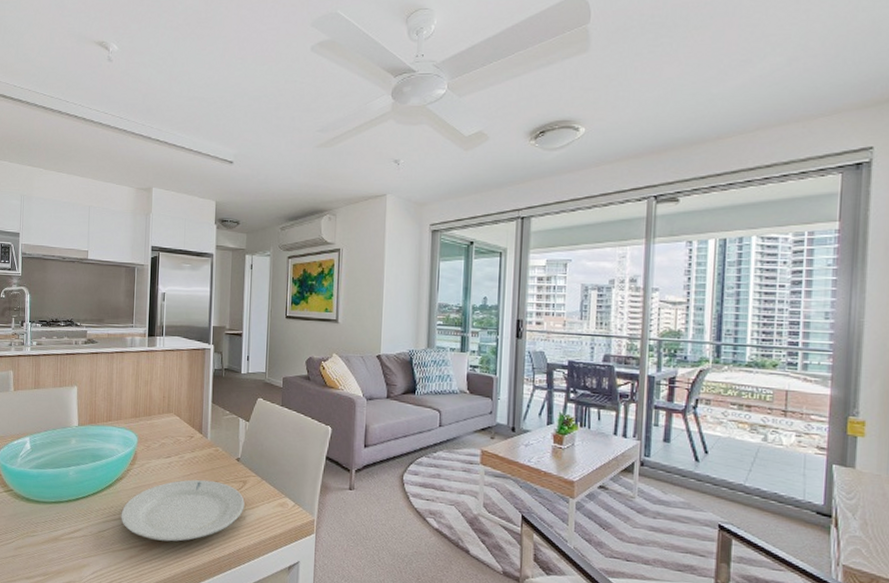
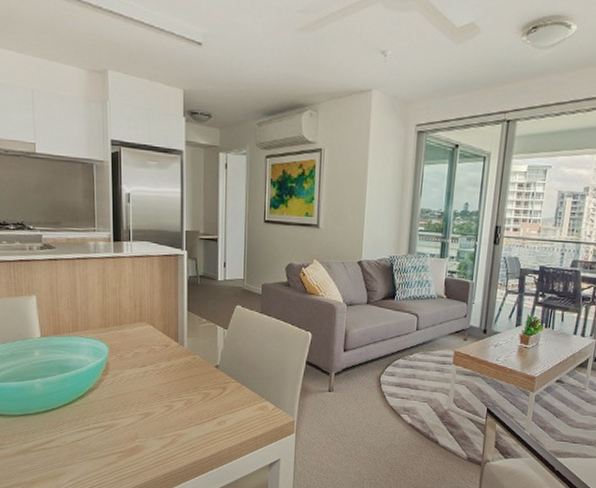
plate: present [121,479,245,542] -> none [96,387,225,448]

